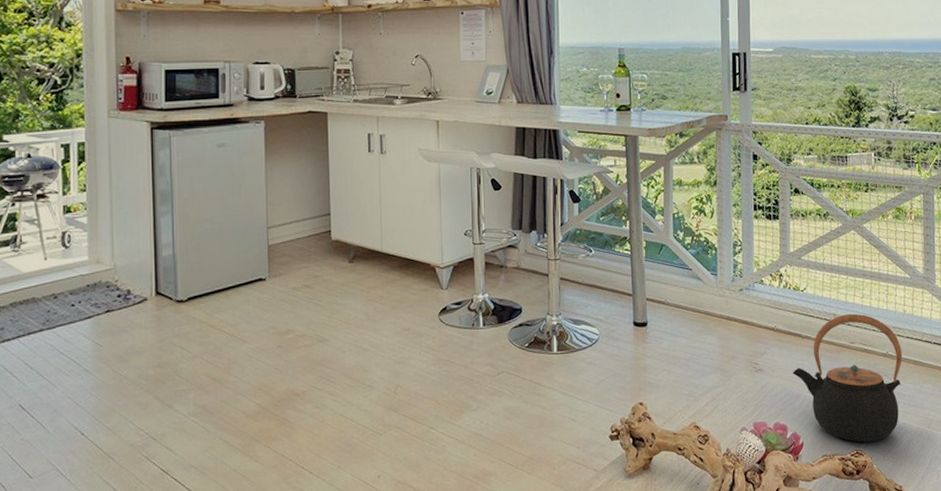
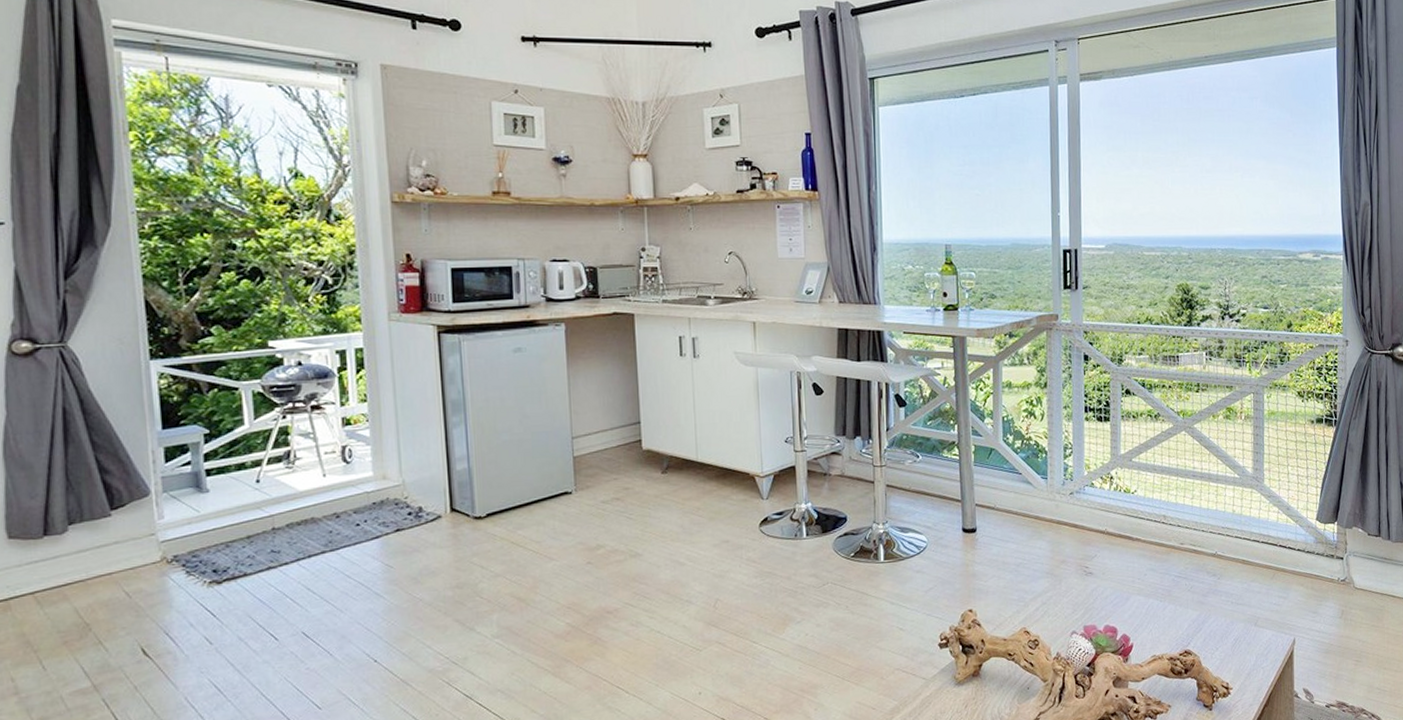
teapot: present [793,313,903,442] -> none [1123,514,1231,642]

